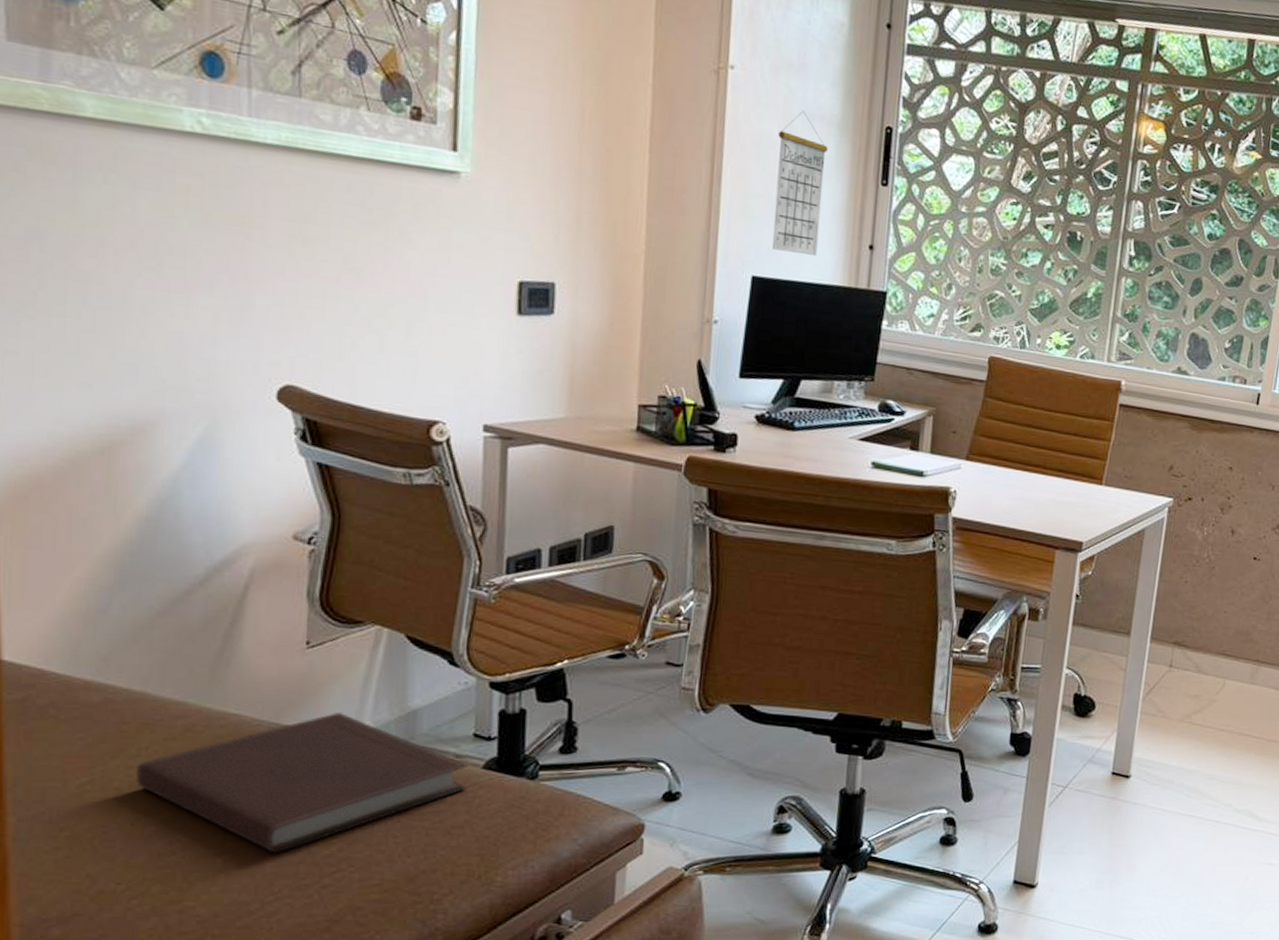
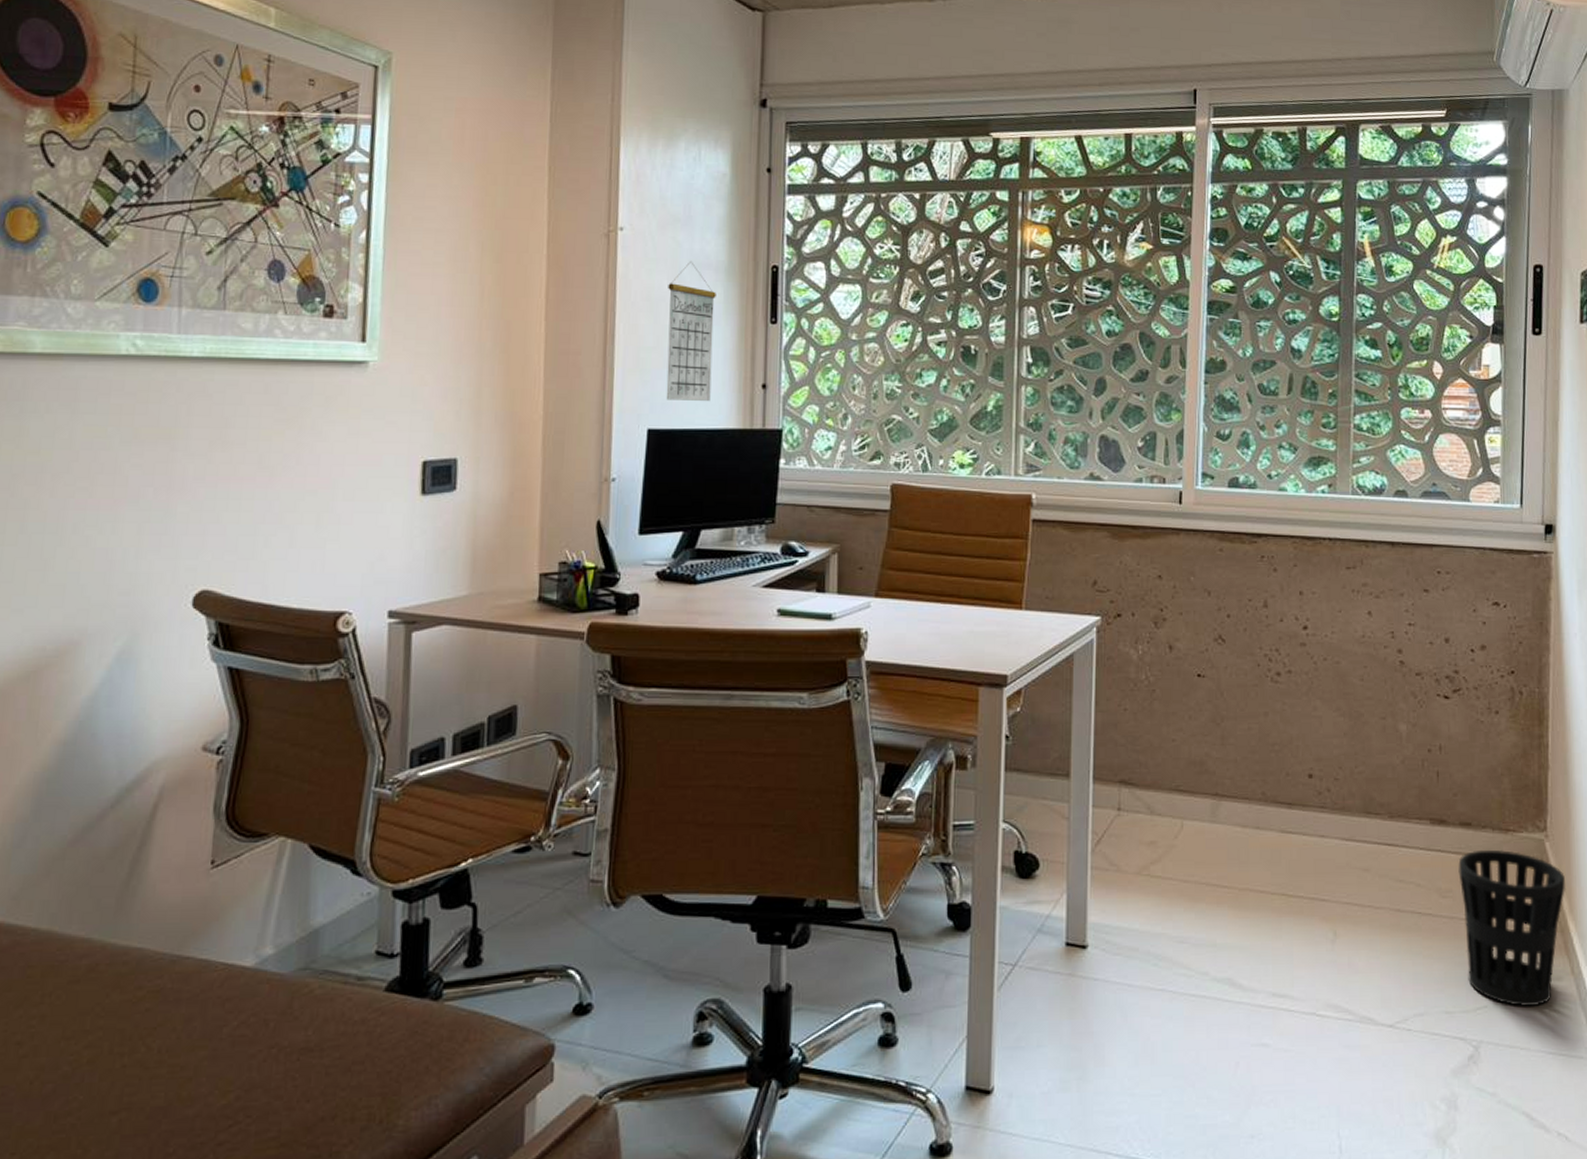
notebook: present [136,712,468,854] -> none [38,937,370,1107]

